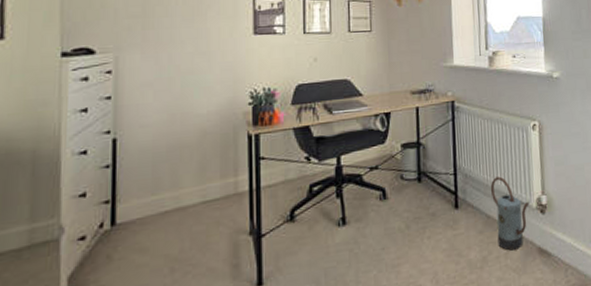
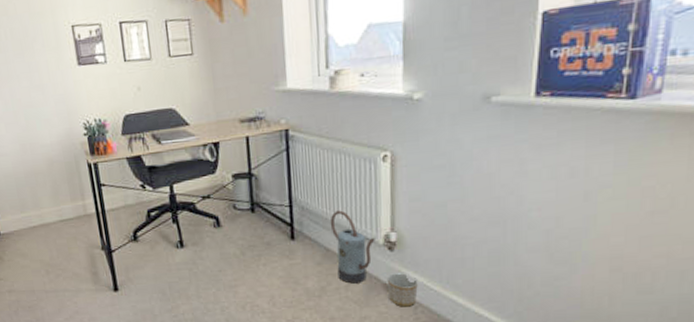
planter: none [540,235,567,270] -> present [386,273,418,307]

